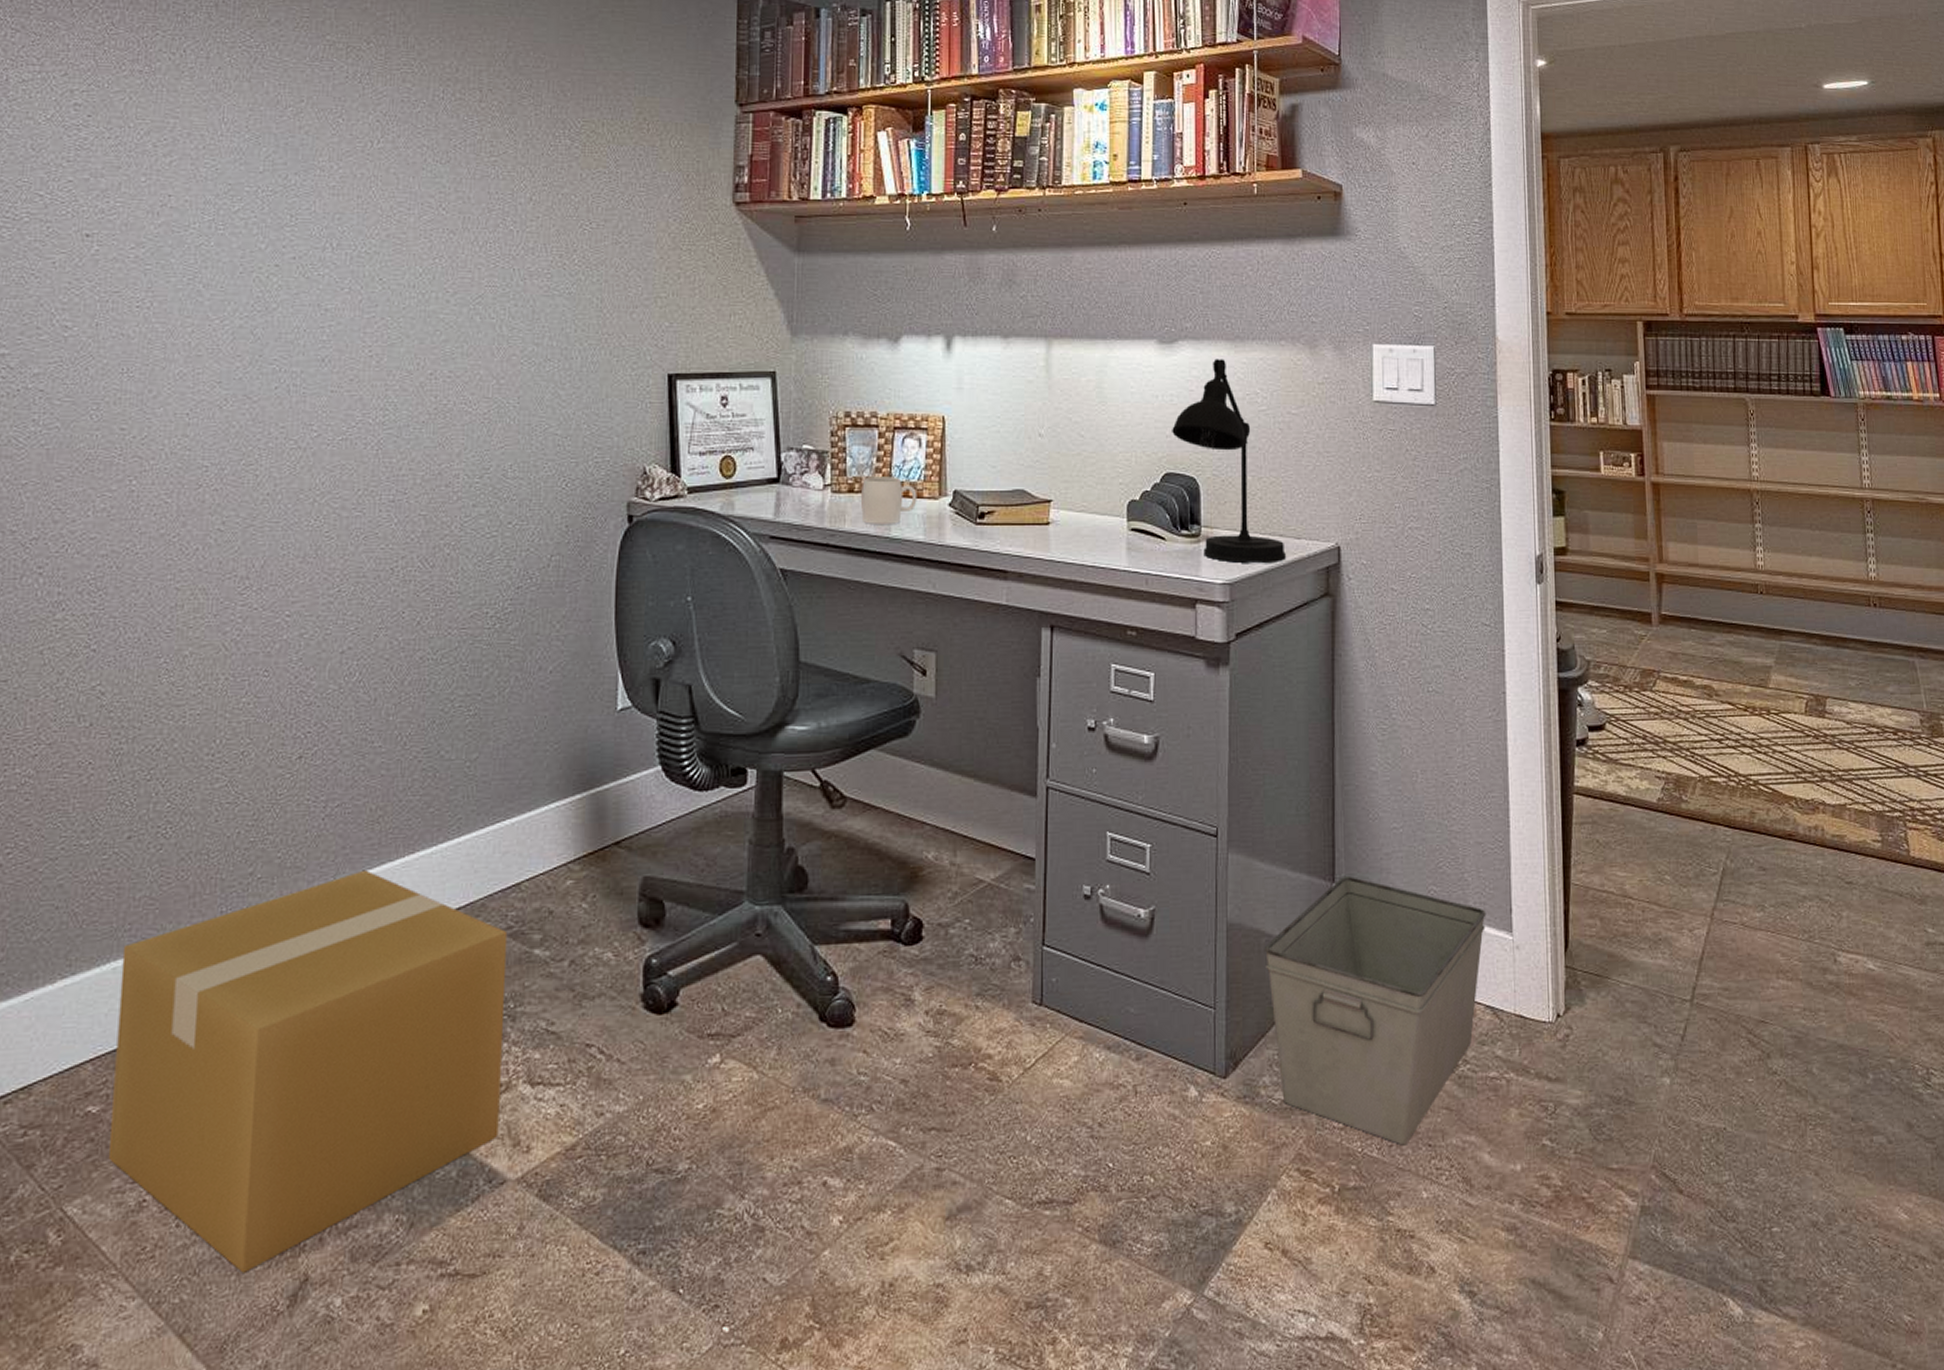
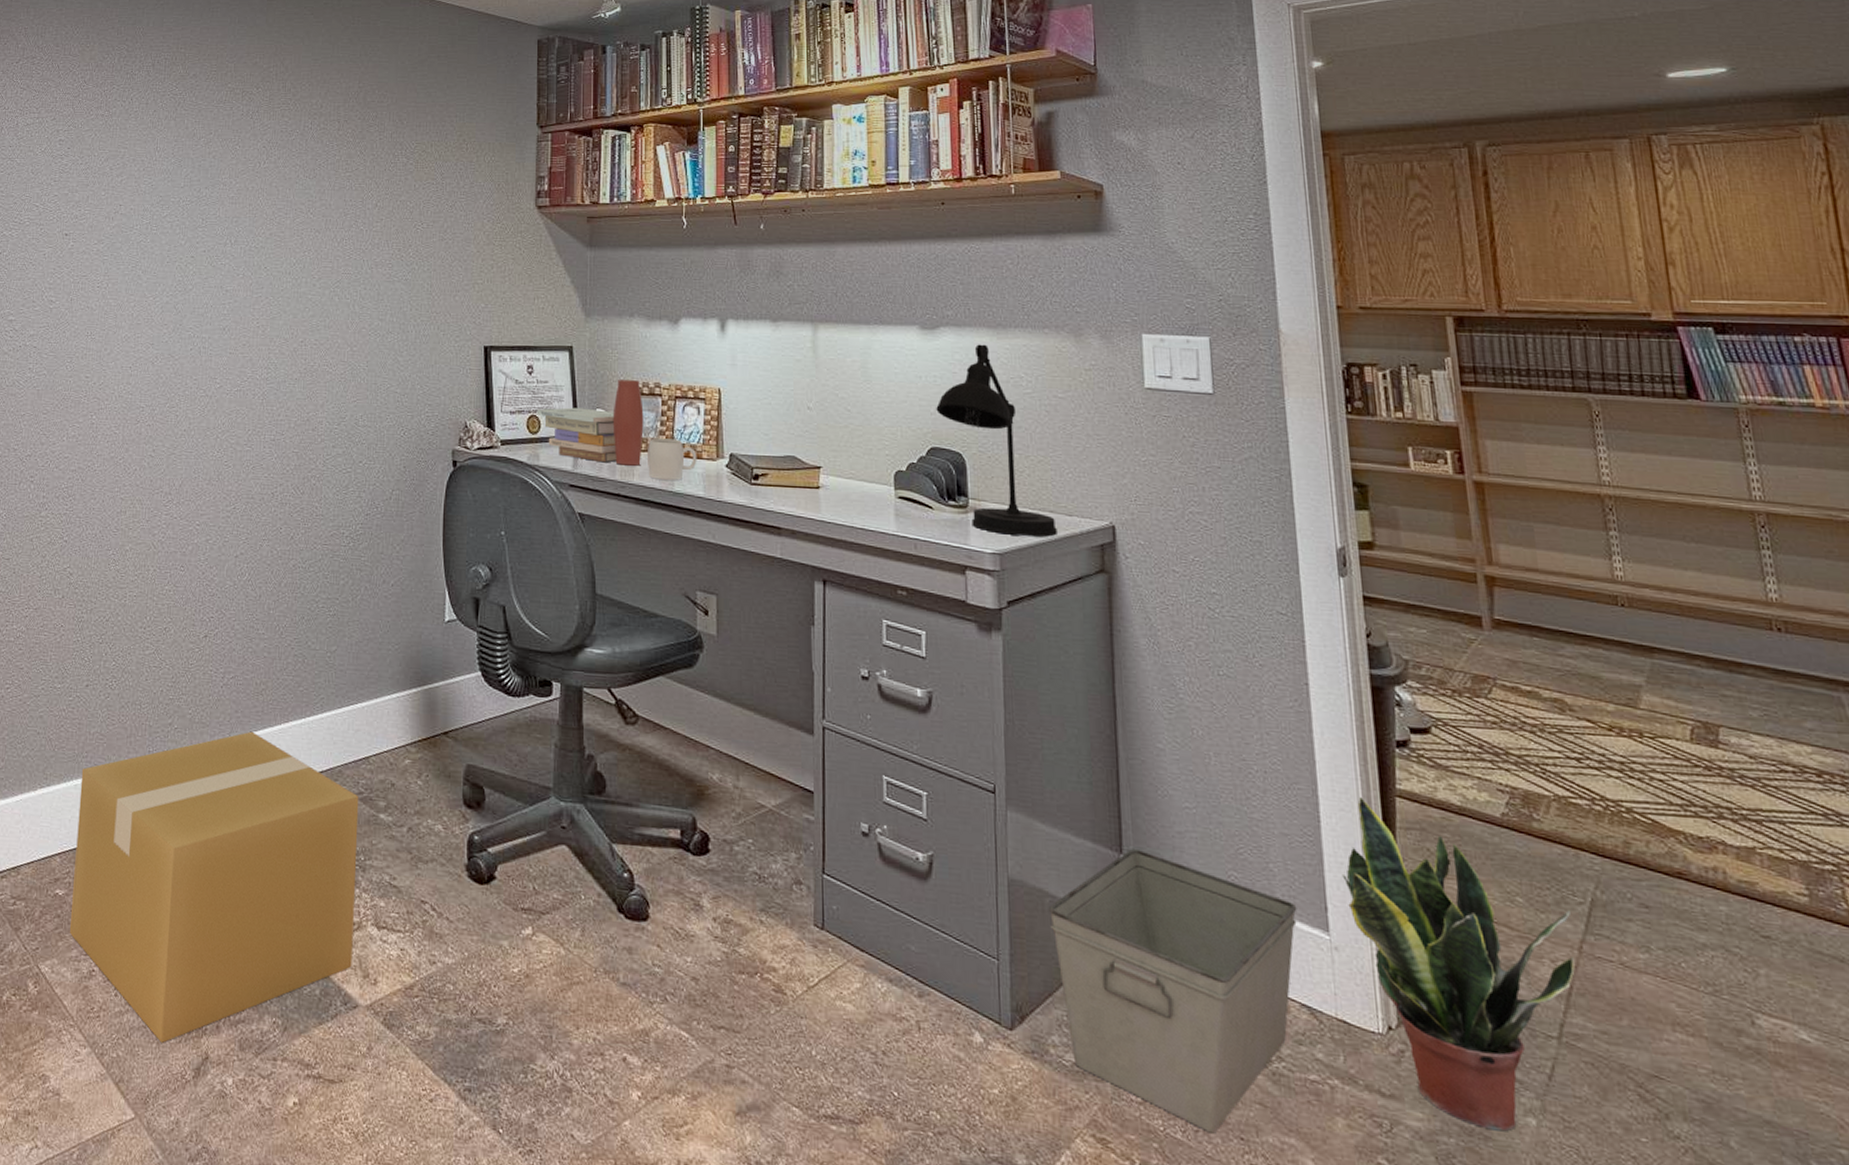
books: none [731,444,826,508] -> present [536,407,616,463]
vase: none [821,410,858,510] -> present [612,380,644,466]
potted plant: none [1526,798,1707,1095] -> present [1342,797,1575,1131]

